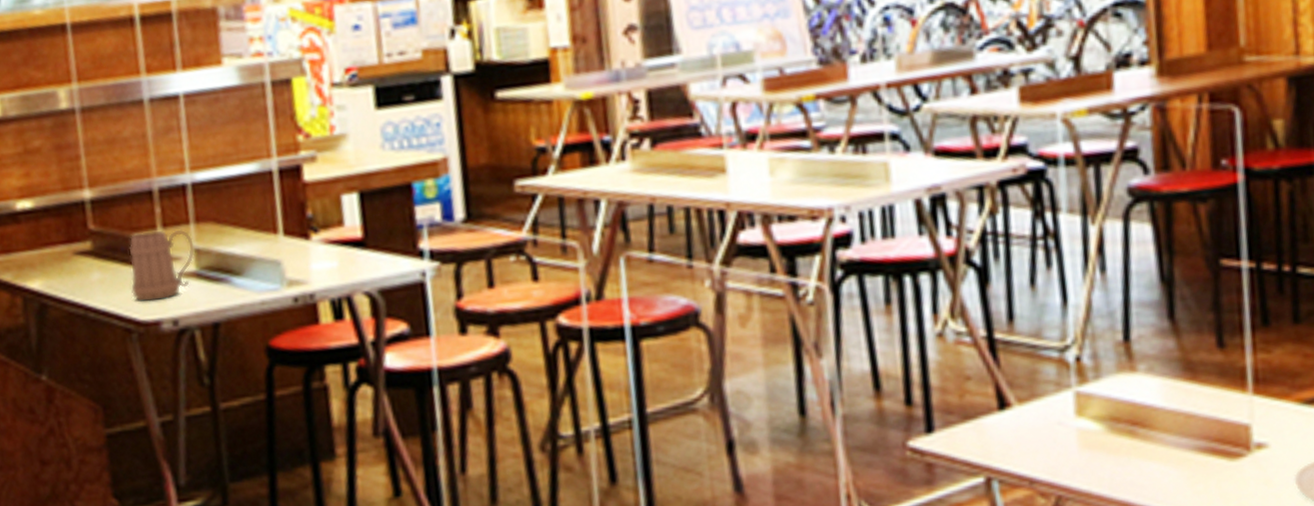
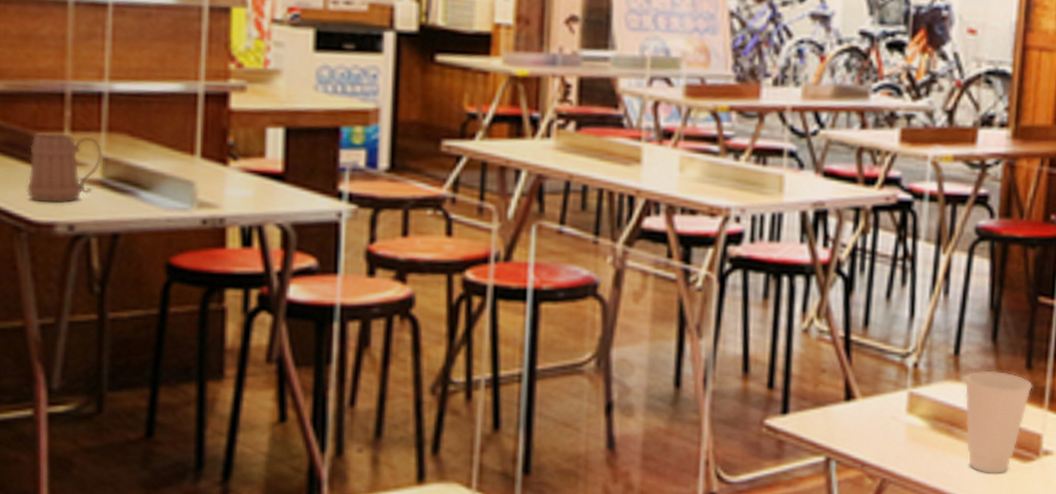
cup: none [1141,354,1230,478] -> present [964,370,1034,473]

